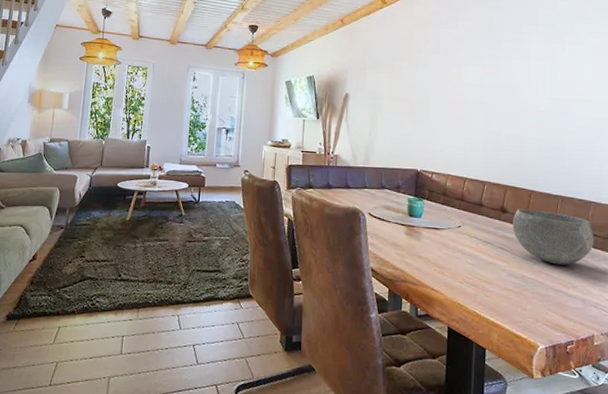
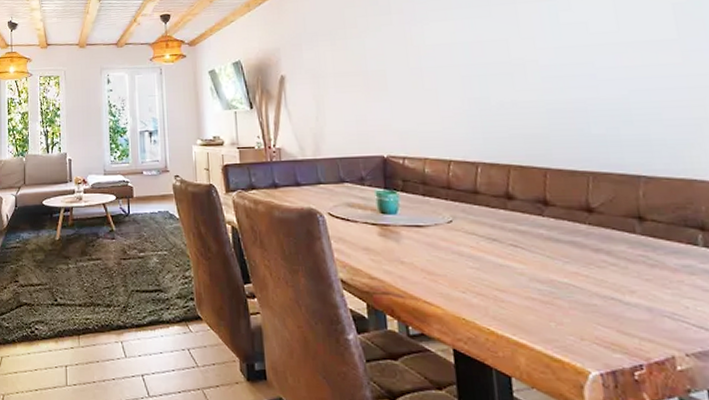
bowl: present [512,208,595,265] -> none [524,193,653,263]

